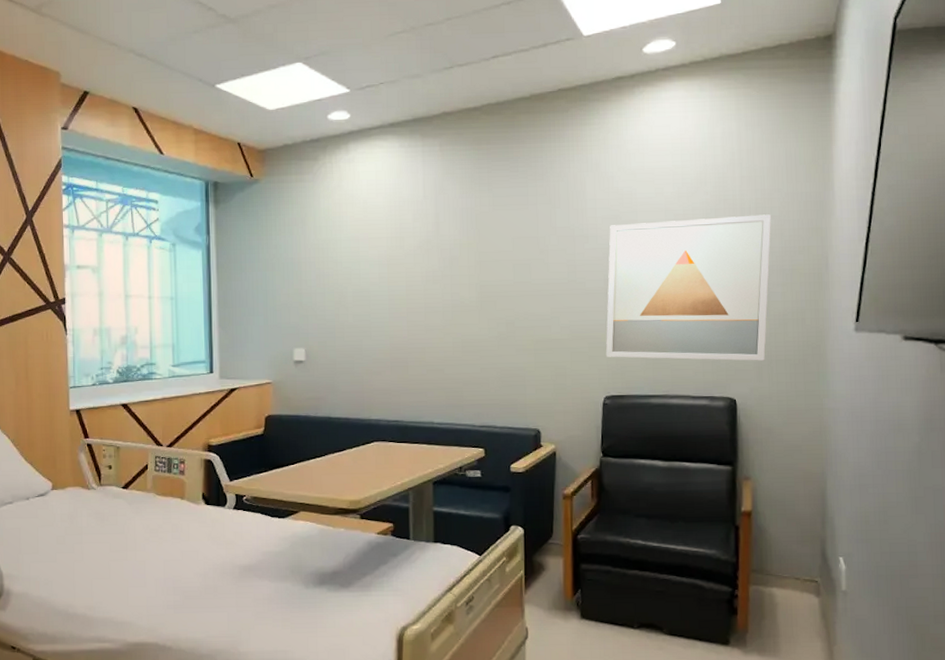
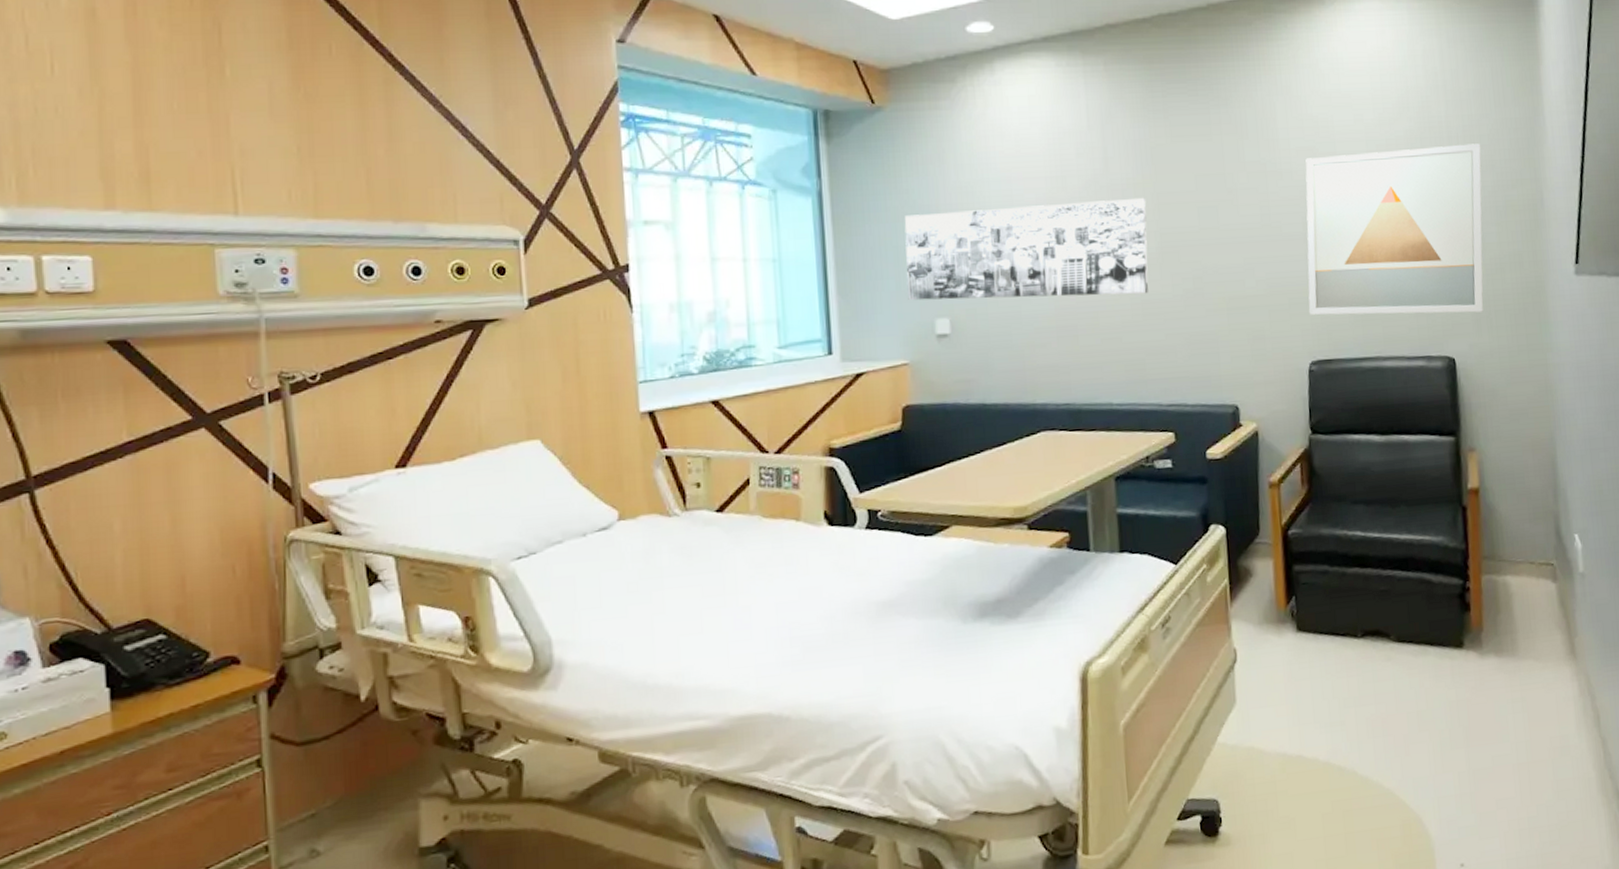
wall art: none [272,255,470,335] -> present [904,197,1148,301]

